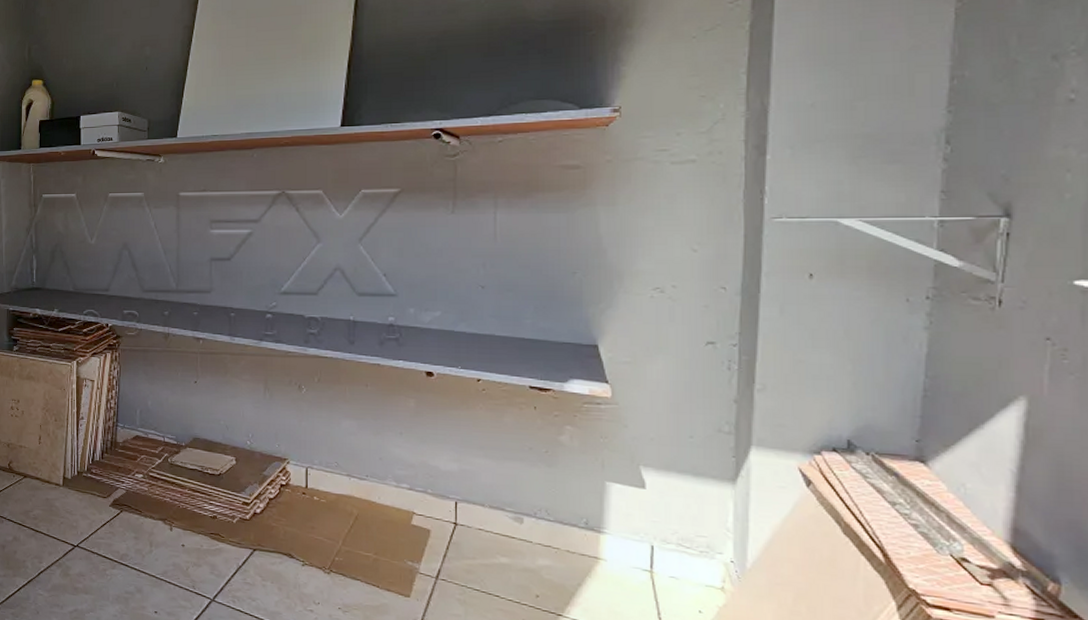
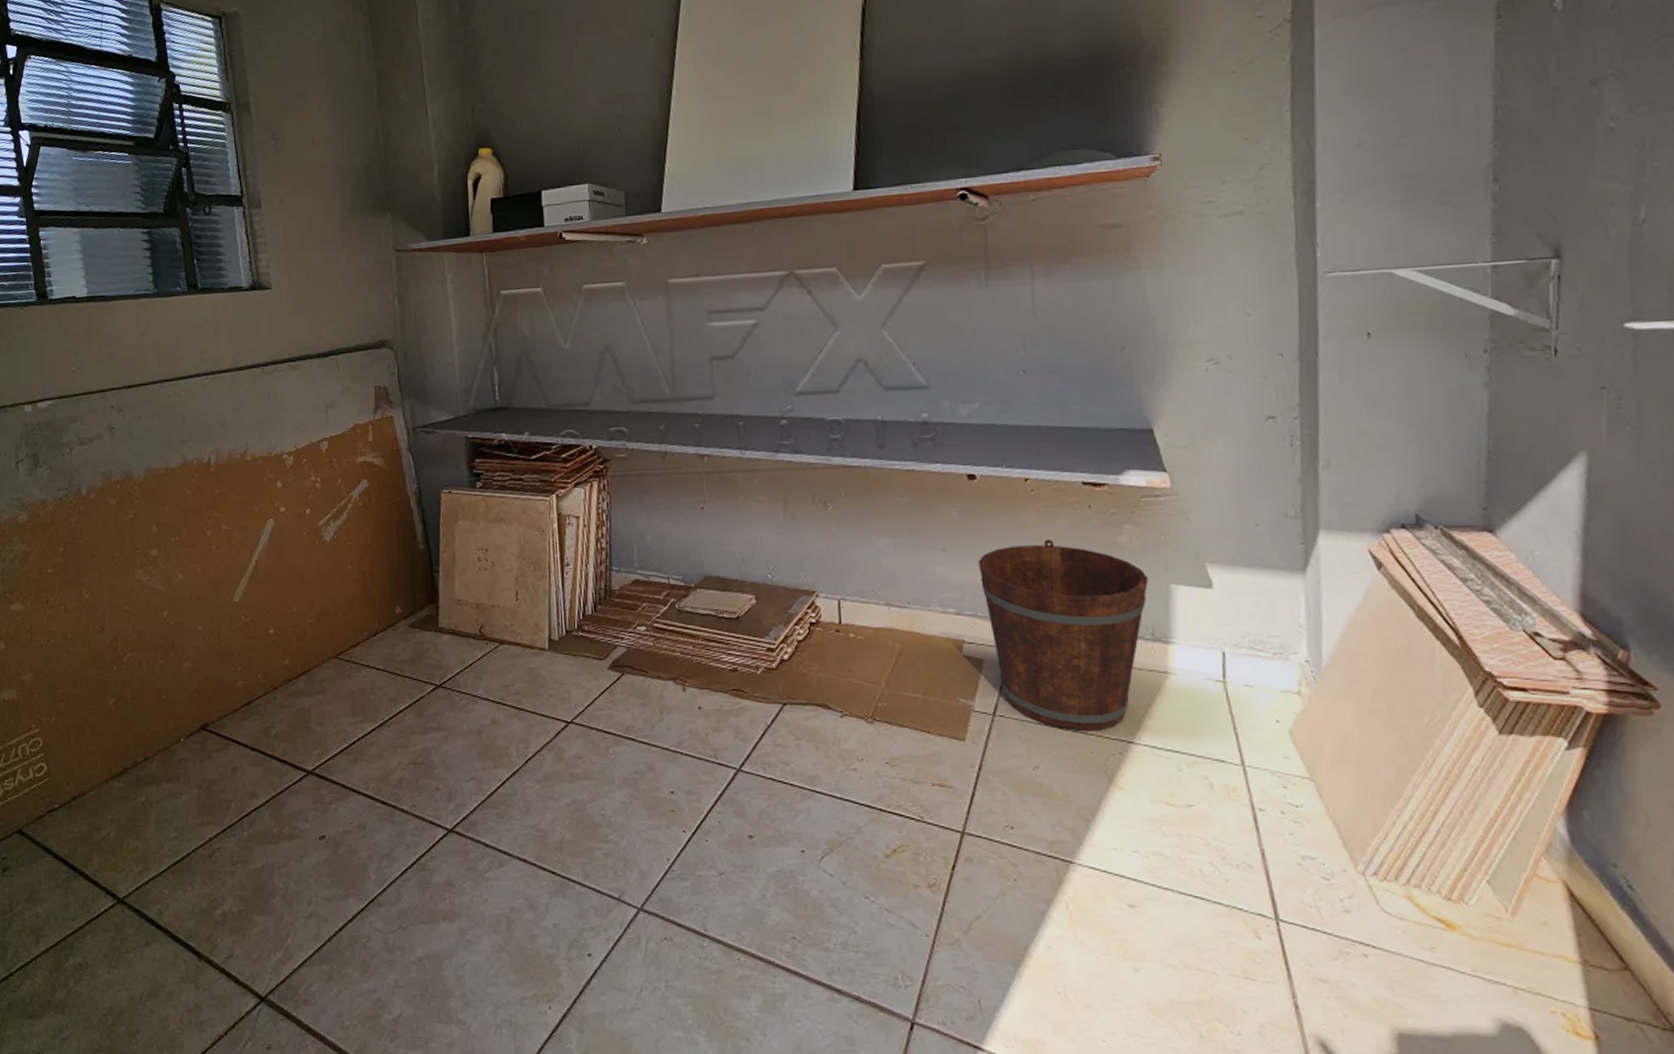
bucket: none [431,432,586,602] -> present [978,539,1149,731]

